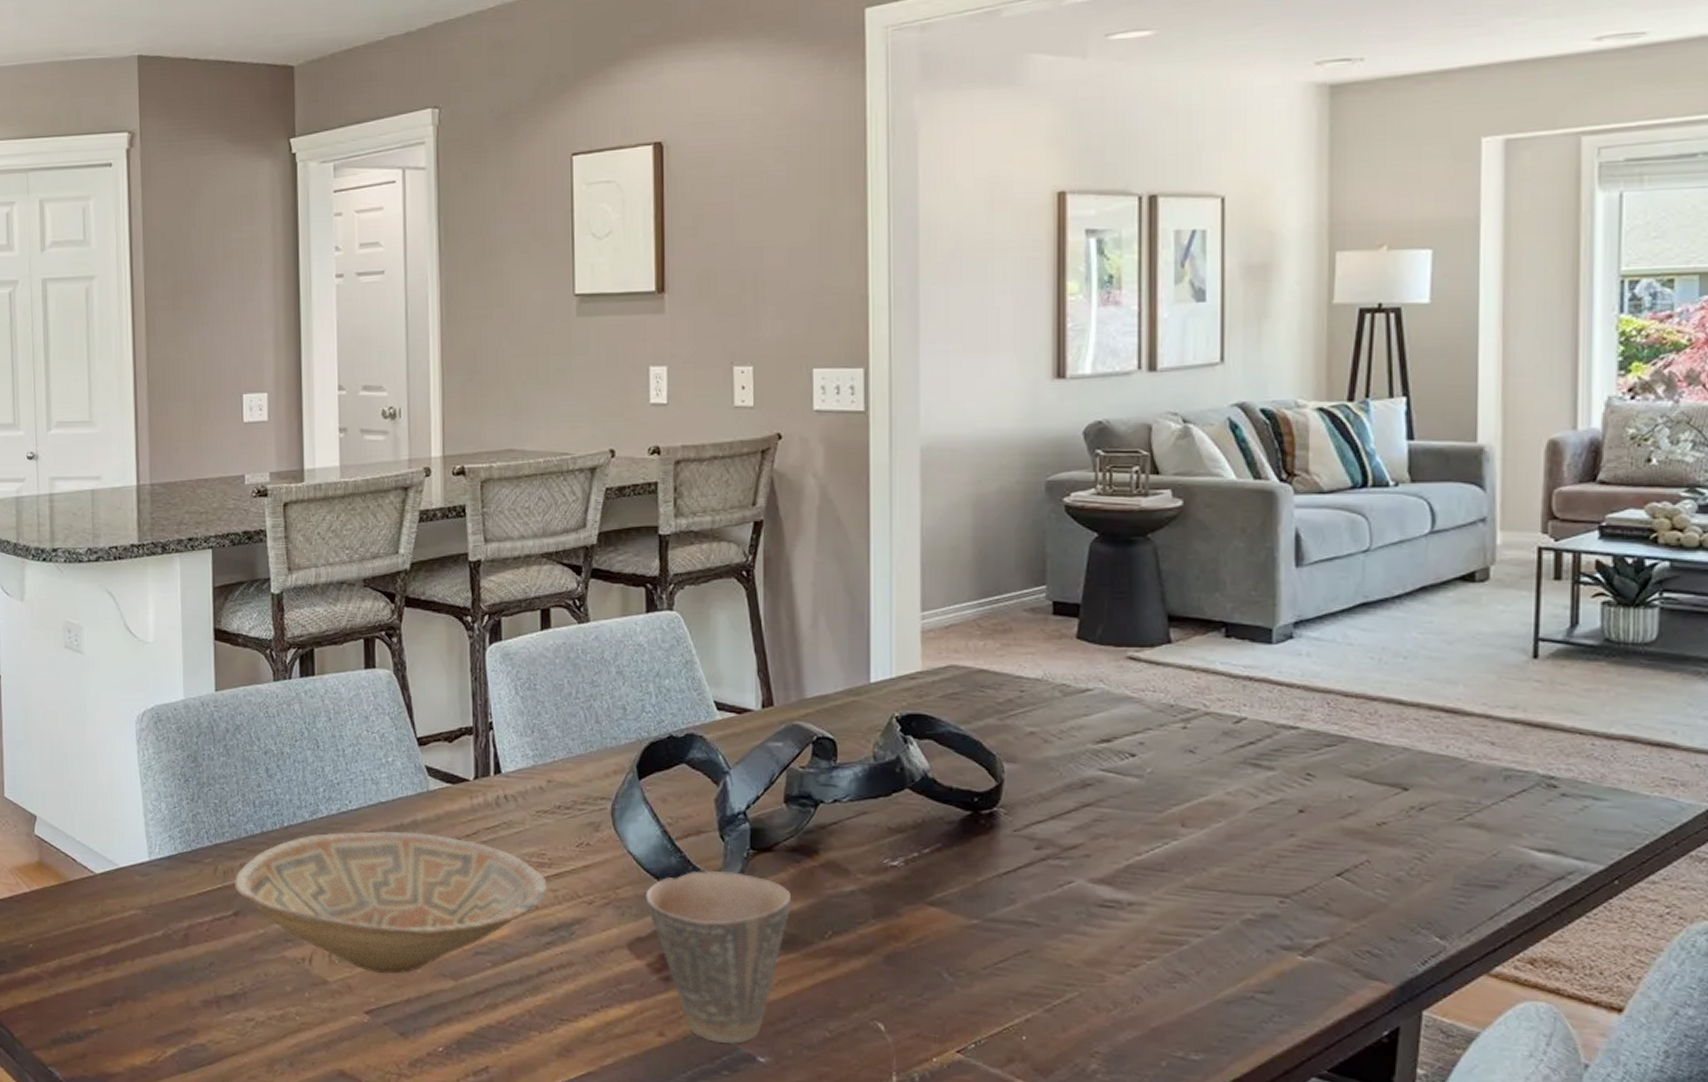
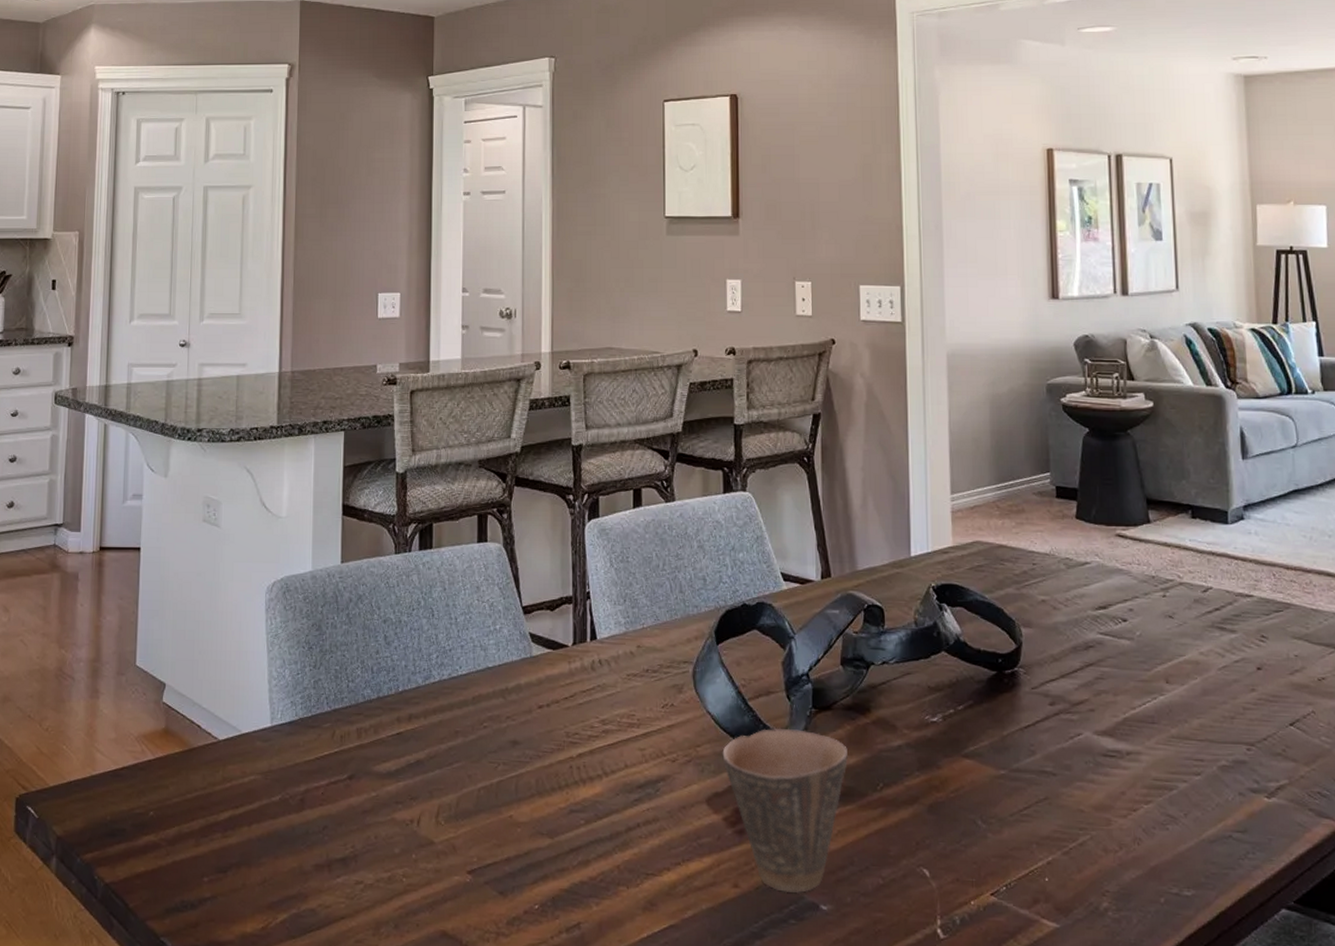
bowl: present [235,830,549,974] -> none [351,694,637,833]

